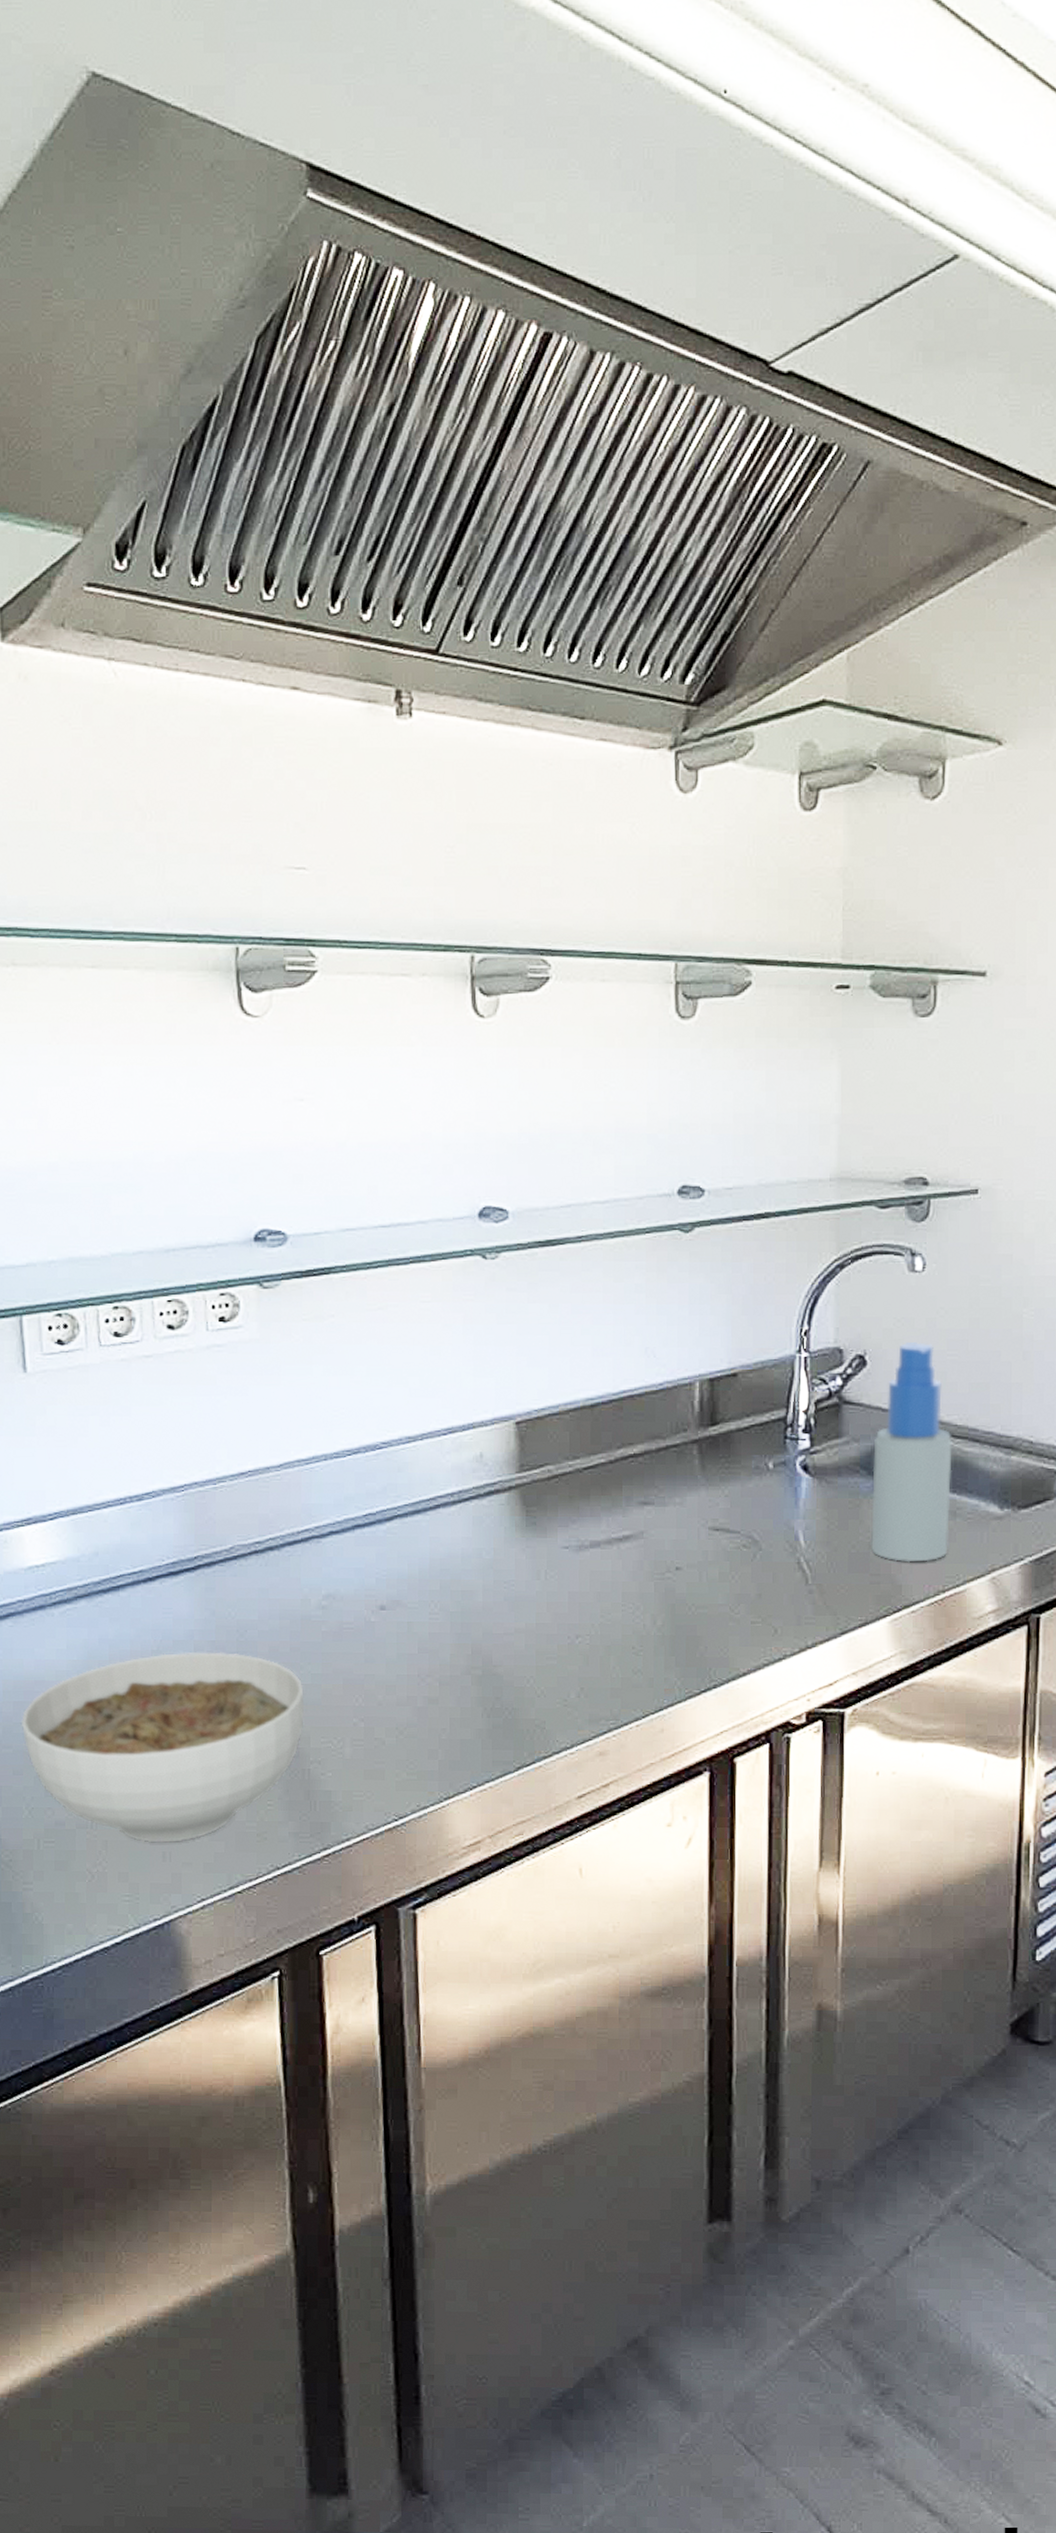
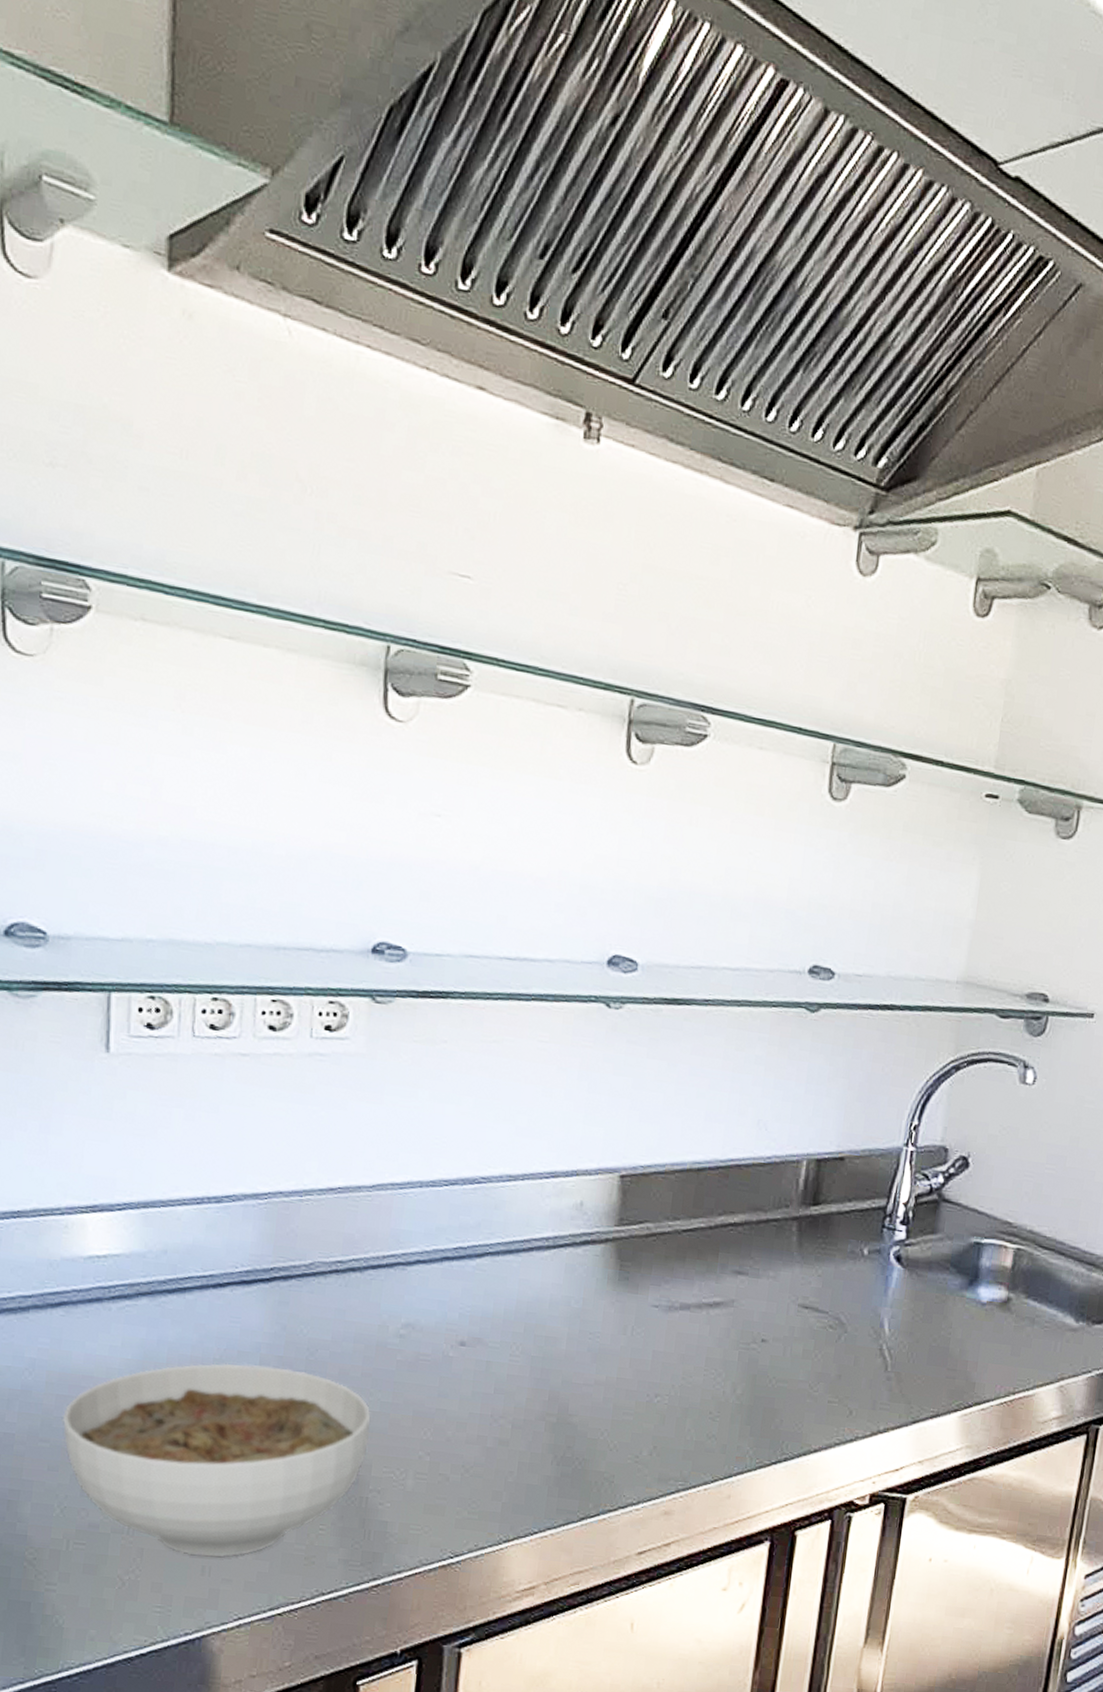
spray bottle: present [870,1342,952,1563] -> none [950,1151,1040,1363]

